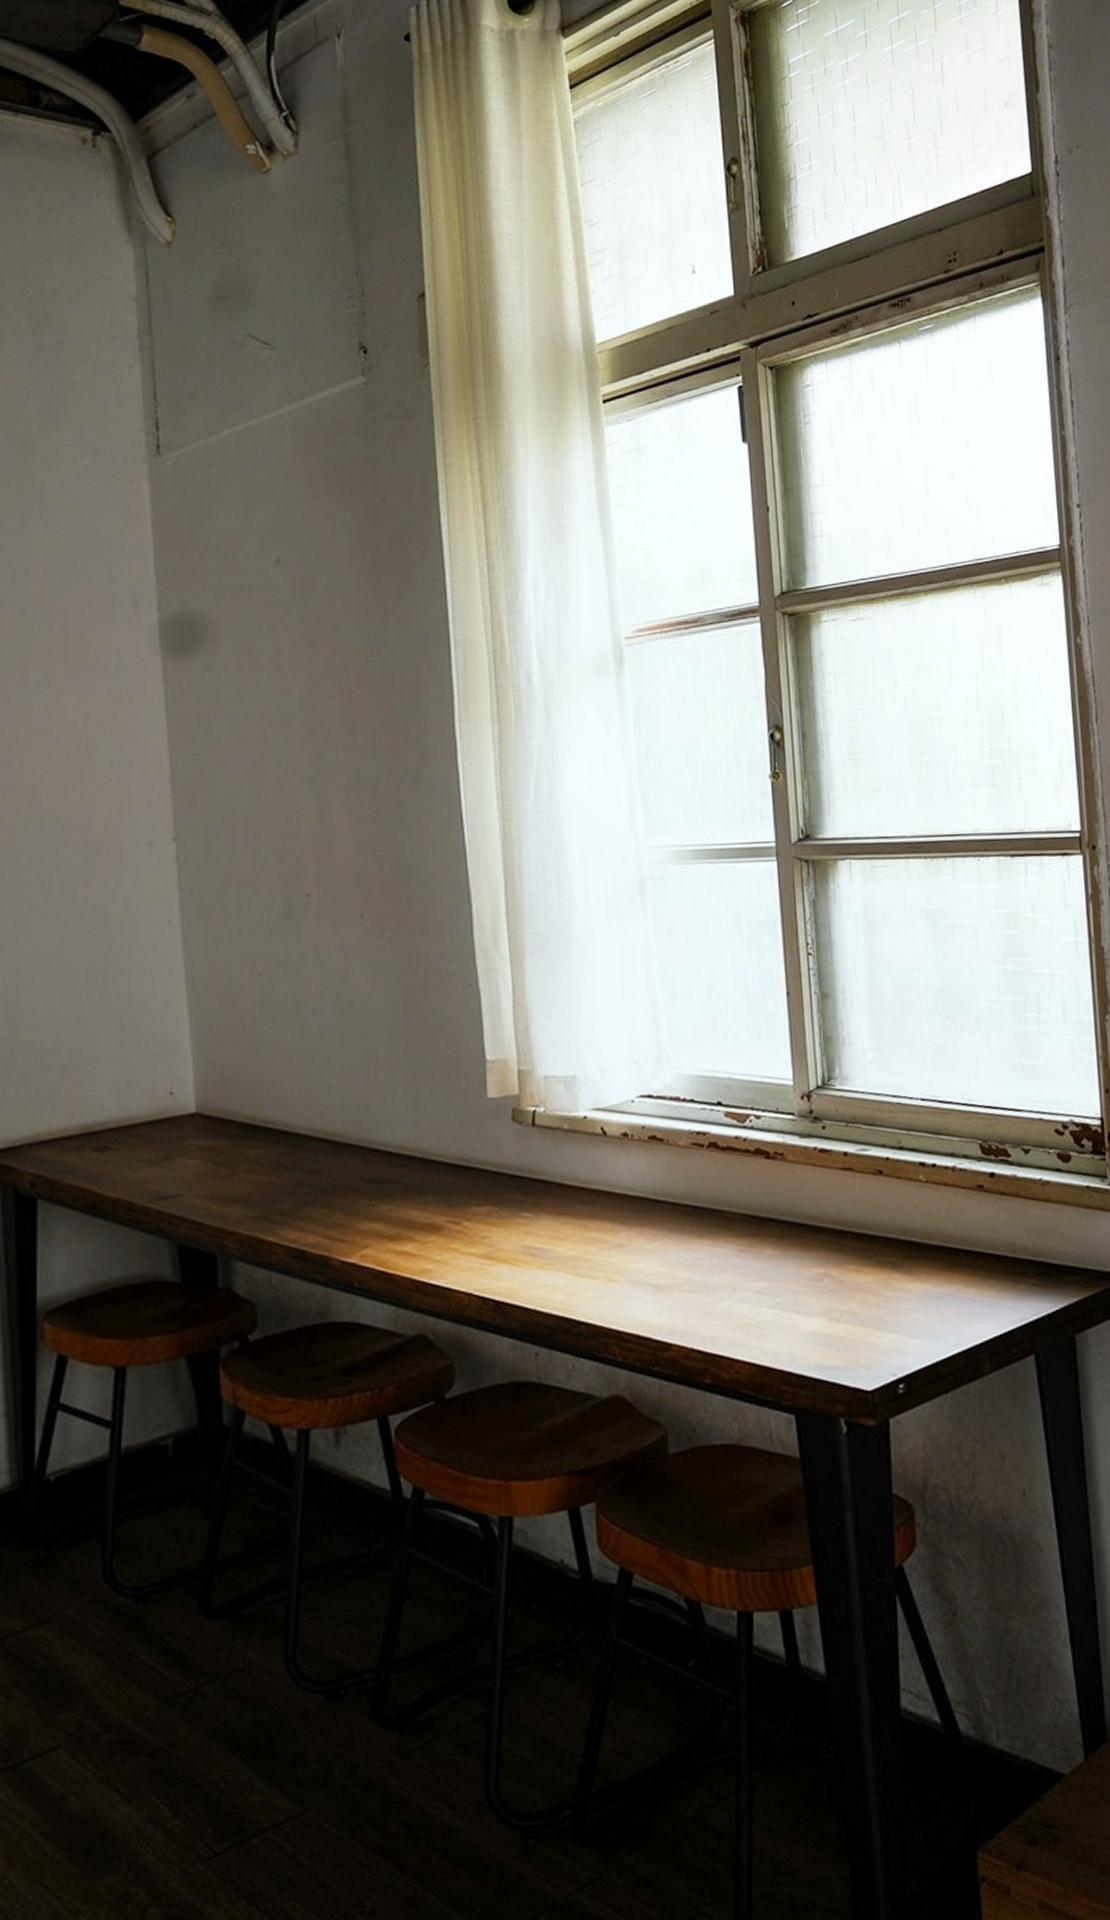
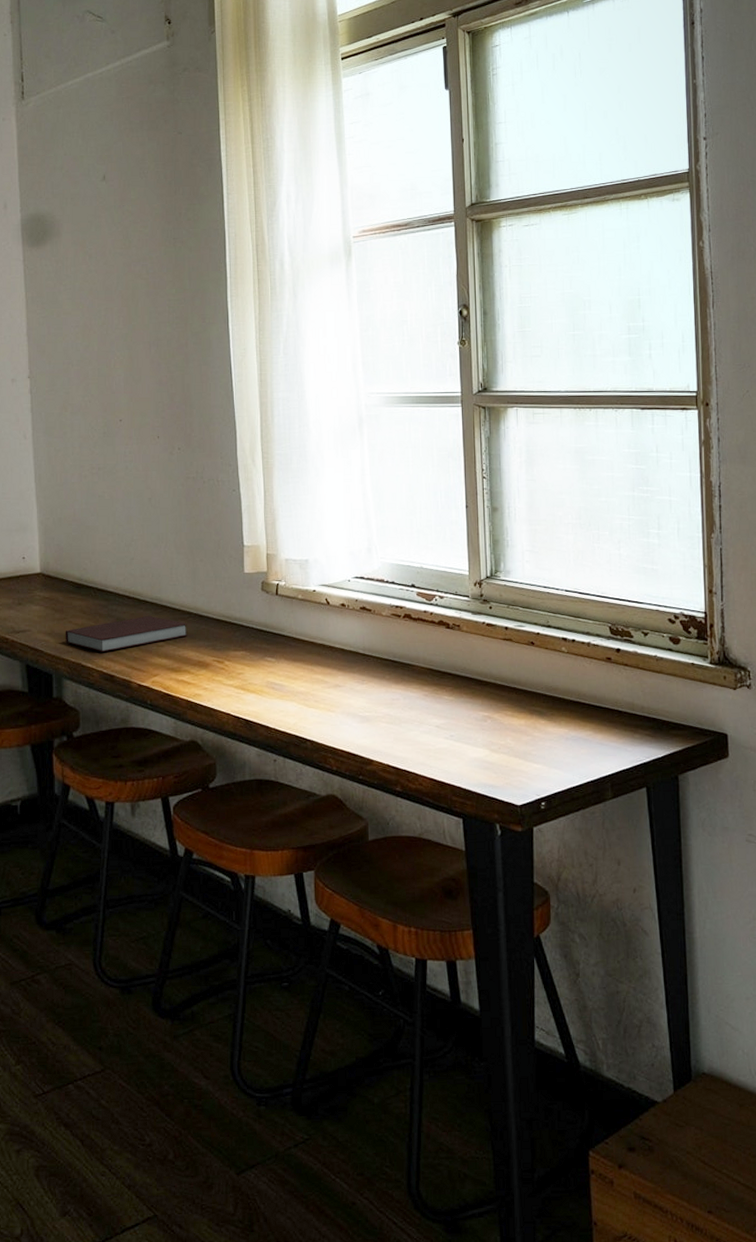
notebook: none [233,1164,411,1219] -> present [65,615,188,652]

